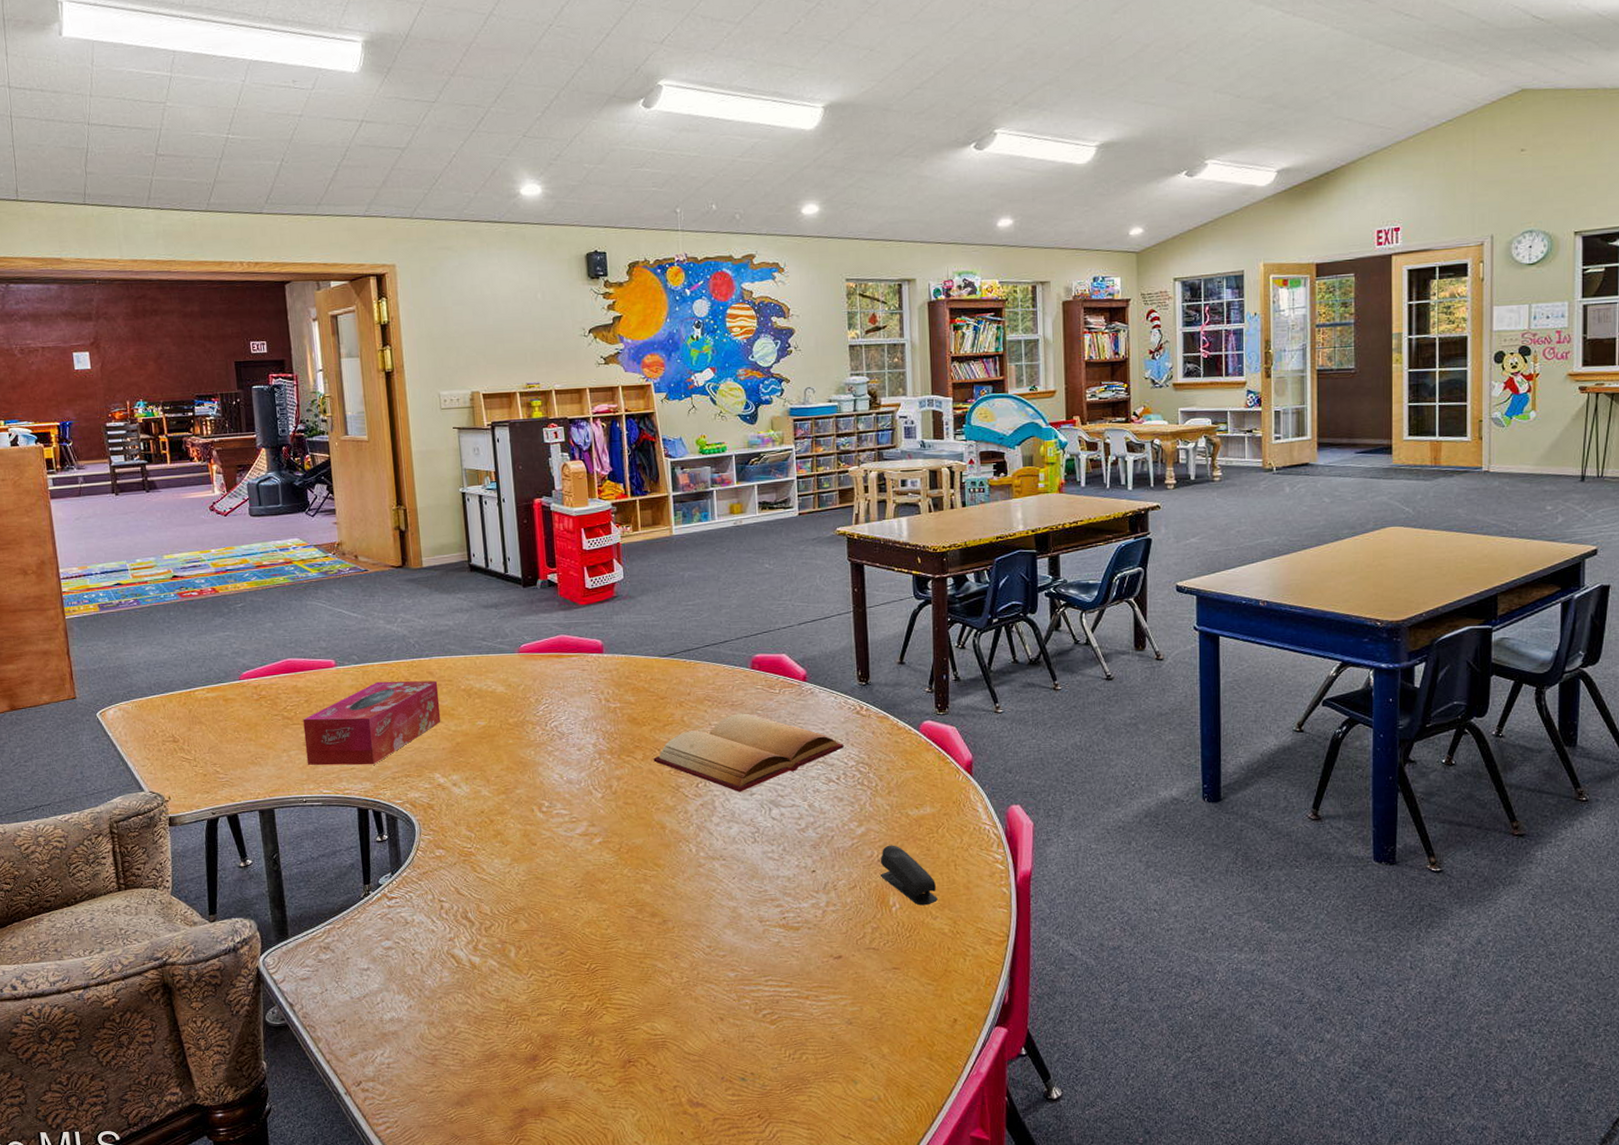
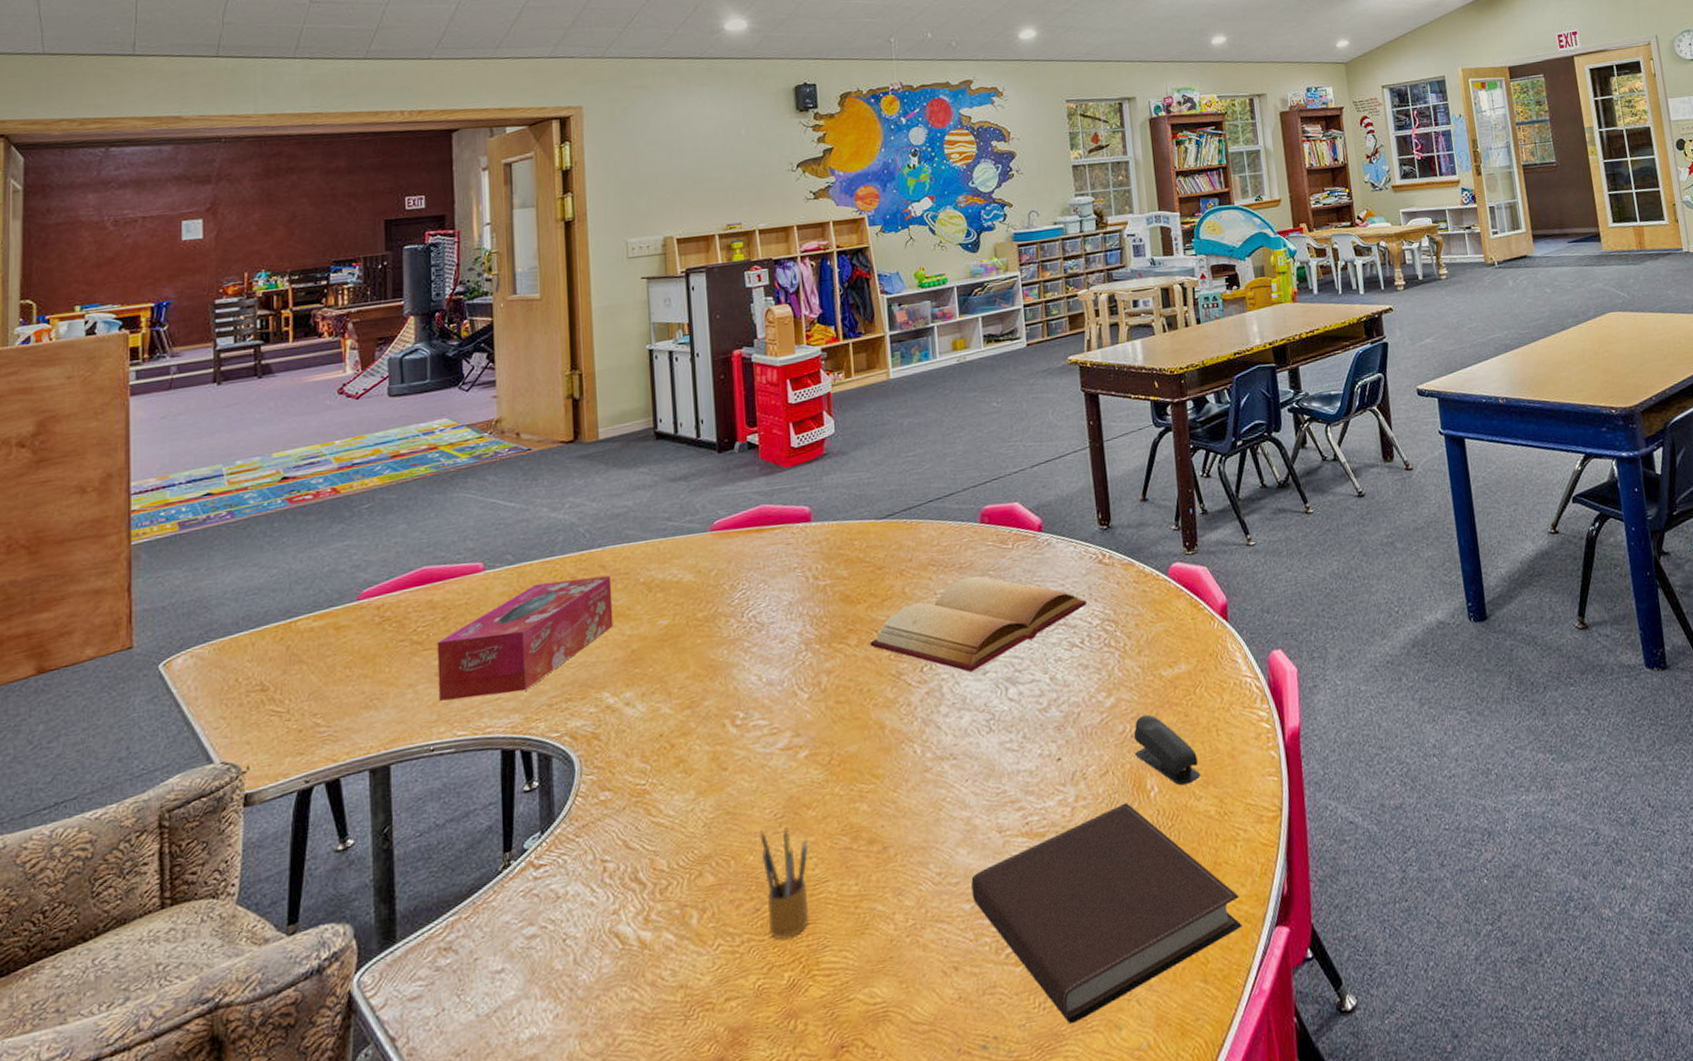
pencil box: none [563,895,603,978] -> present [759,827,810,940]
notebook: none [735,913,966,1074] -> present [971,802,1242,1025]

